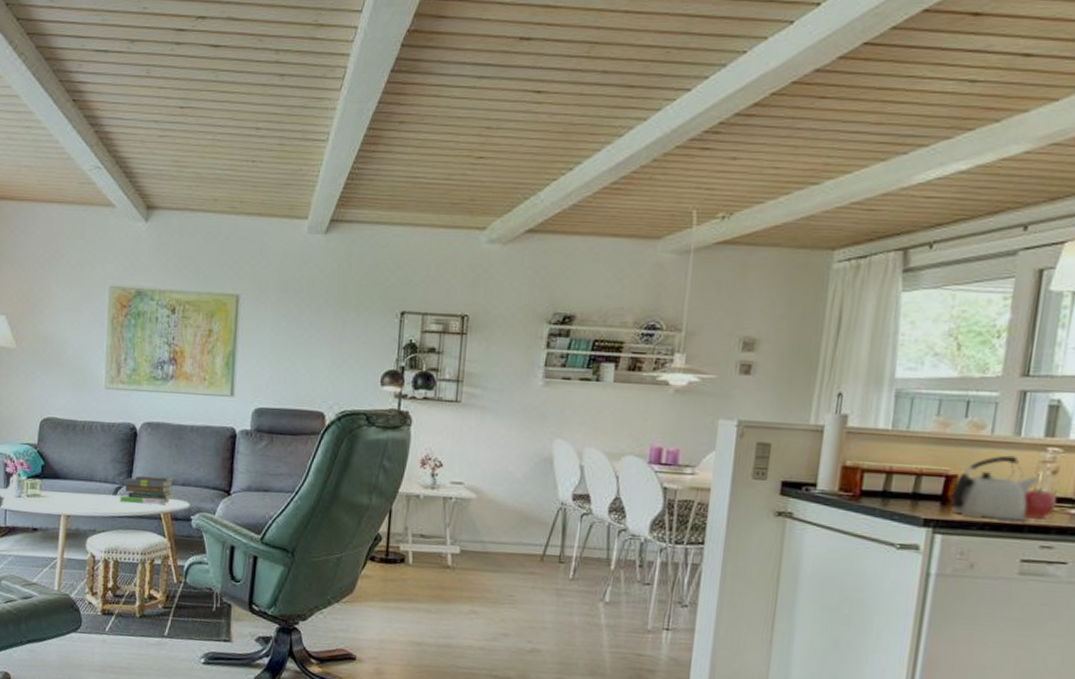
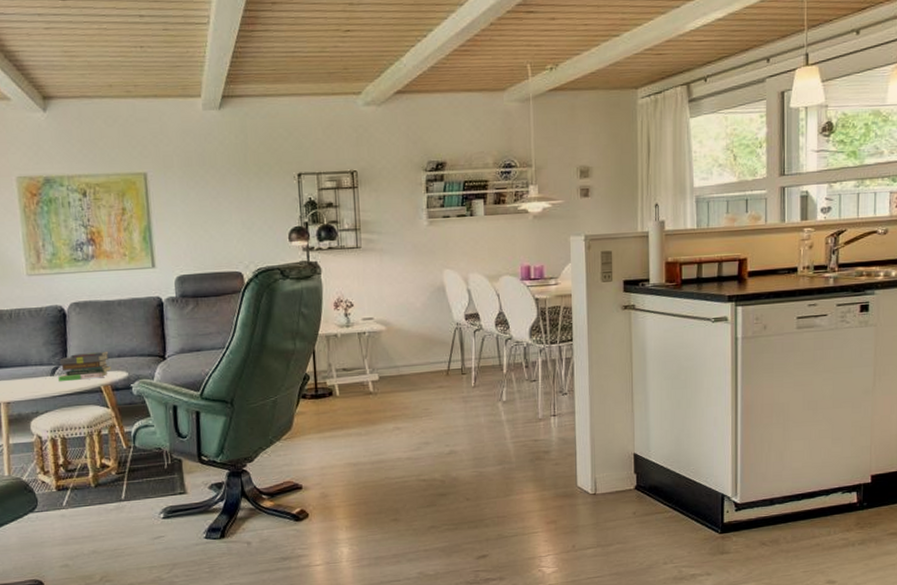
kettle: present [948,455,1039,523] -> none [743,238,801,291]
fruit: present [1023,487,1057,519] -> none [792,260,815,285]

